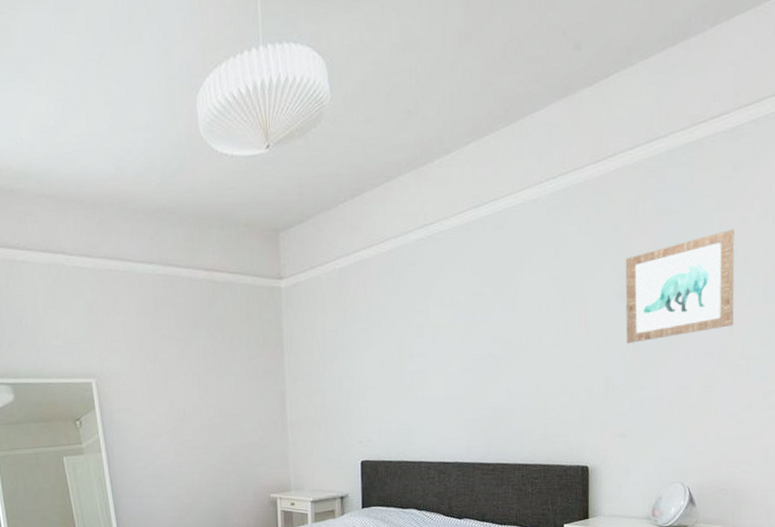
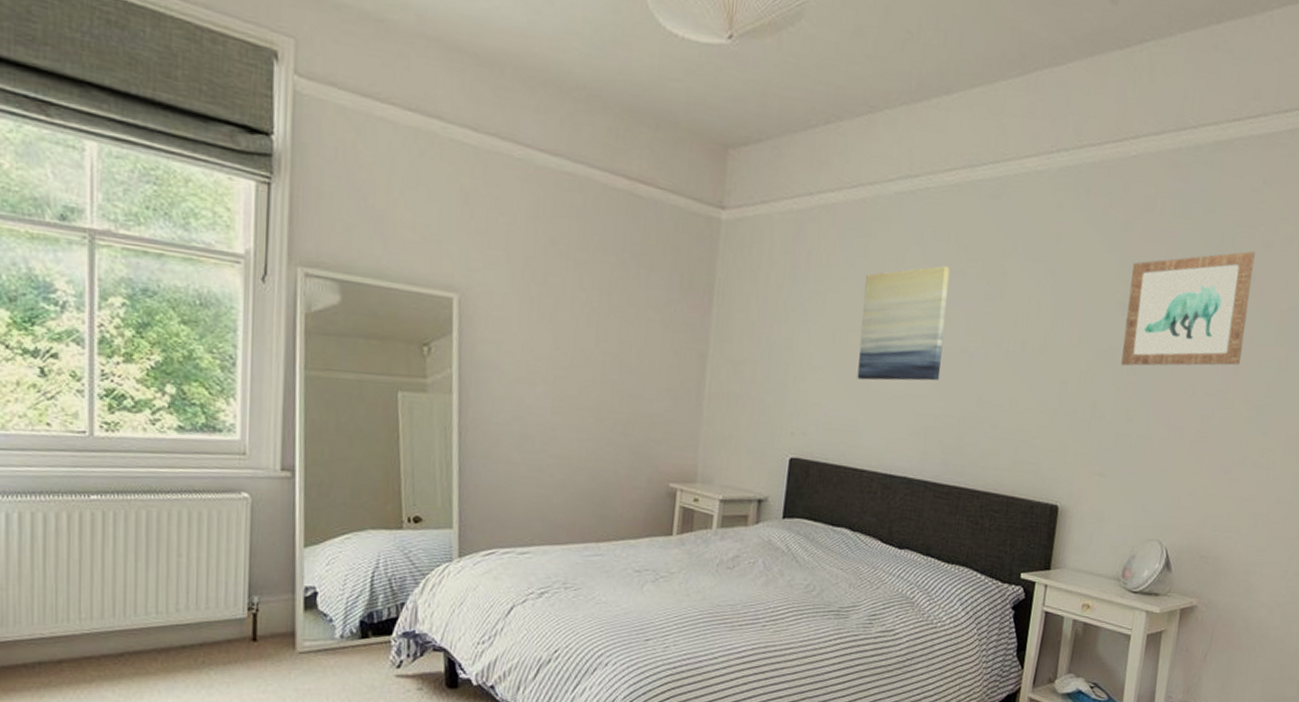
wall art: none [402,290,473,392] -> present [857,265,950,381]

